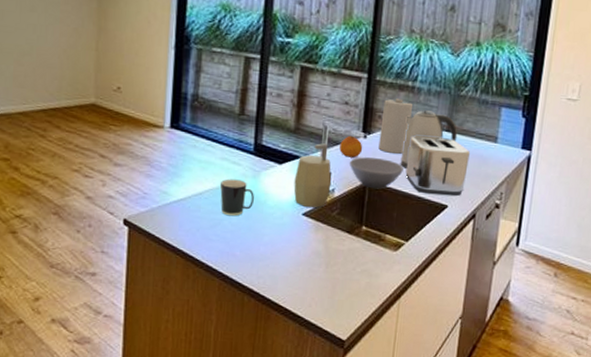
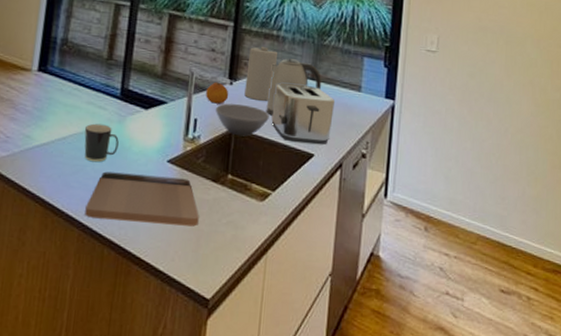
cutting board: none [224,225,334,275] -> present [85,171,199,227]
soap dispenser: present [294,143,332,208] -> none [159,89,198,155]

